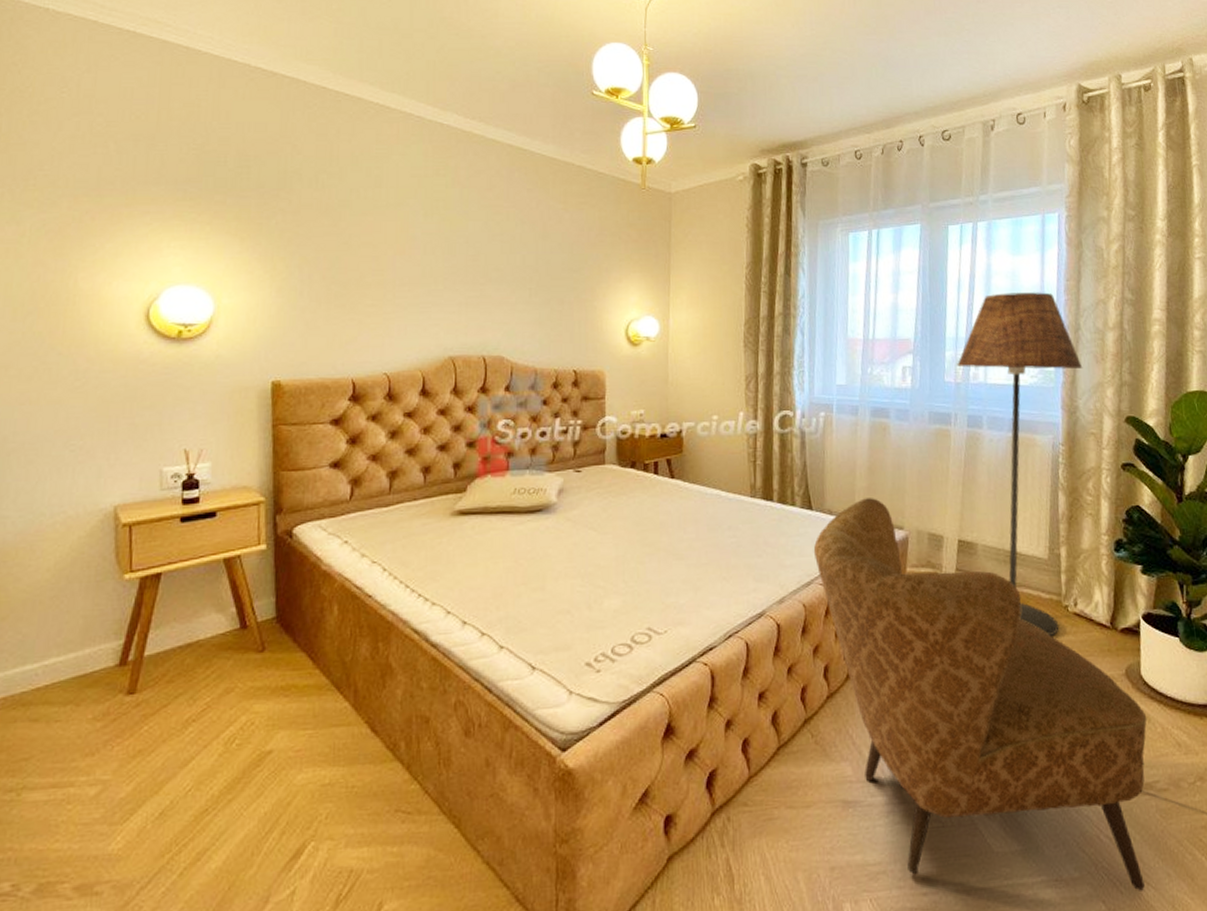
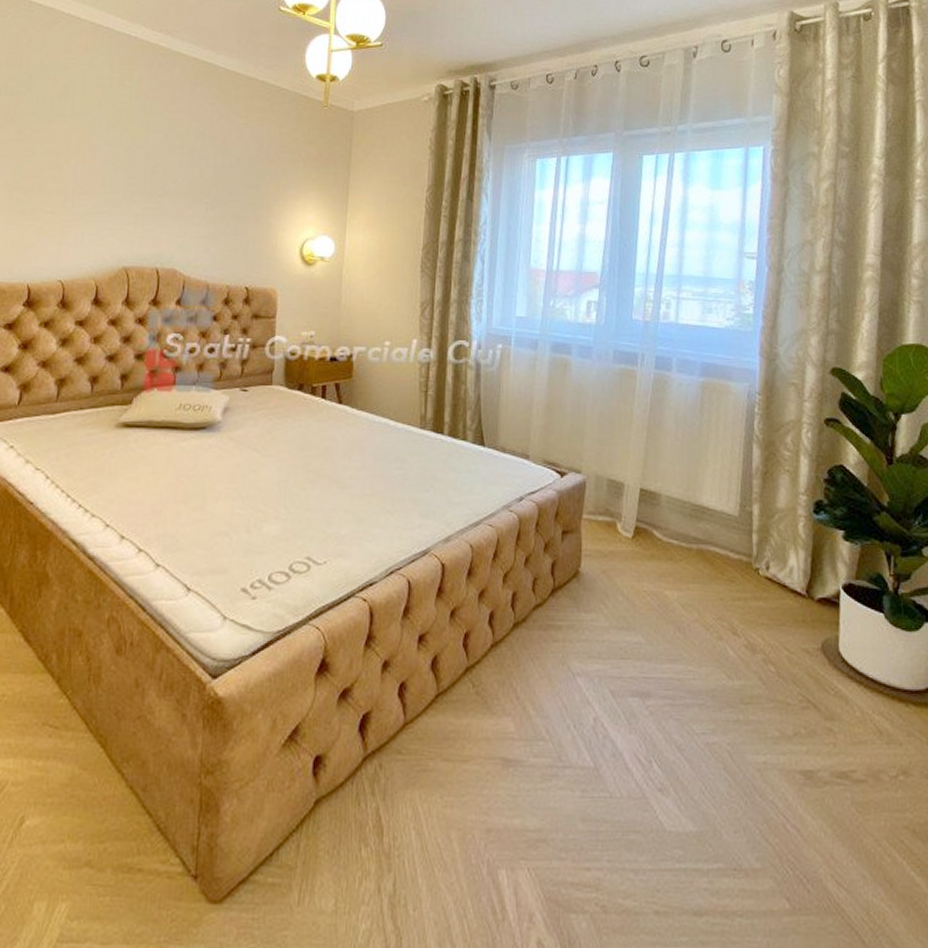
armchair: present [813,498,1147,891] -> none [483,437,845,892]
floor lamp: present [957,292,1083,637] -> none [646,228,785,601]

